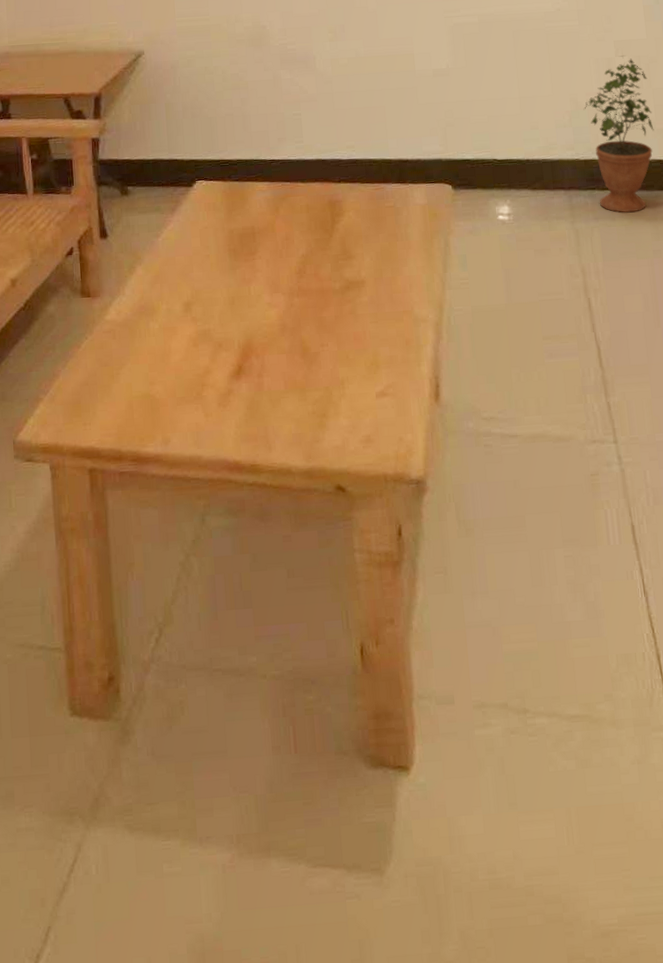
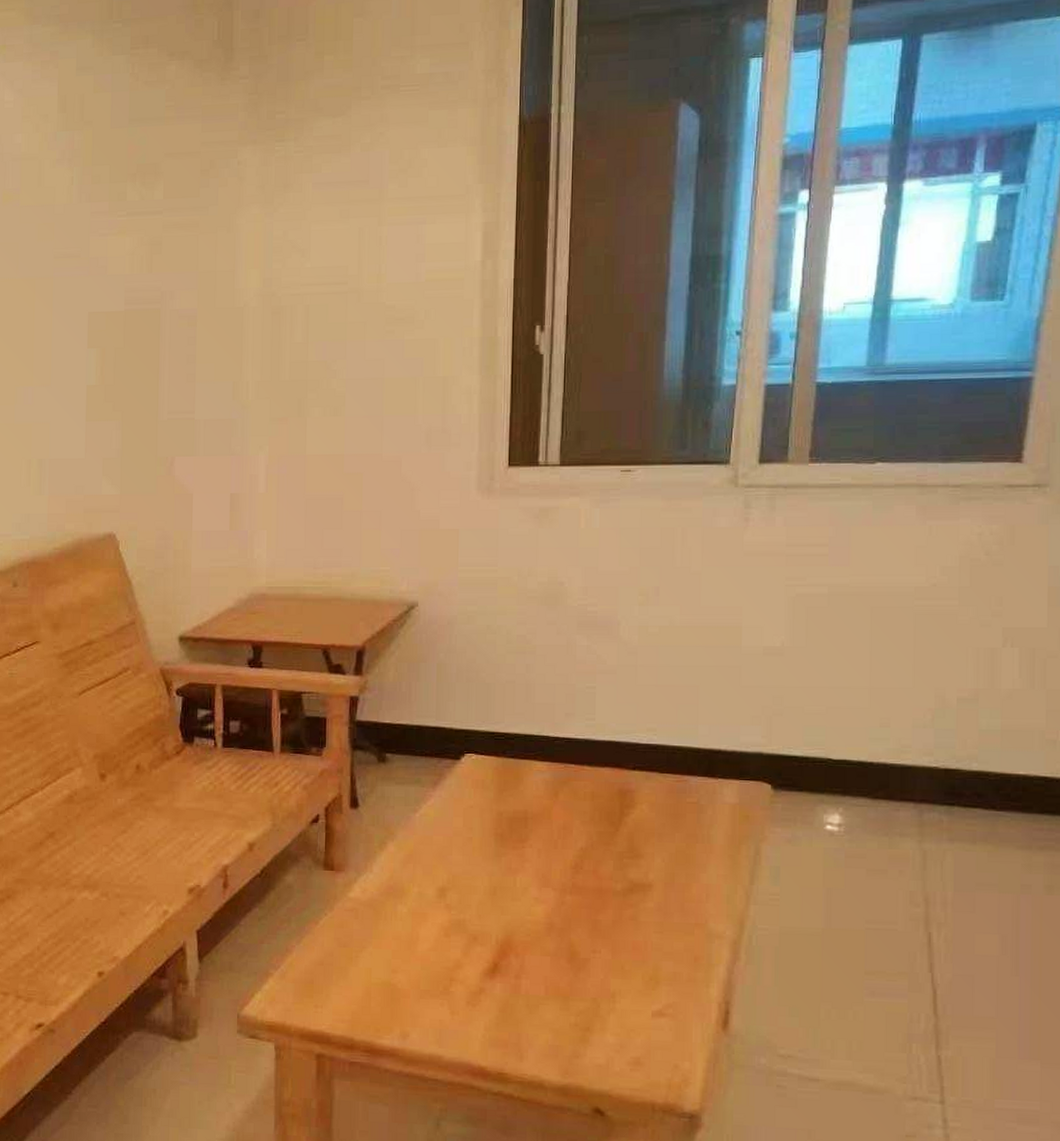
potted plant: present [583,55,654,213] -> none [951,646,1043,837]

